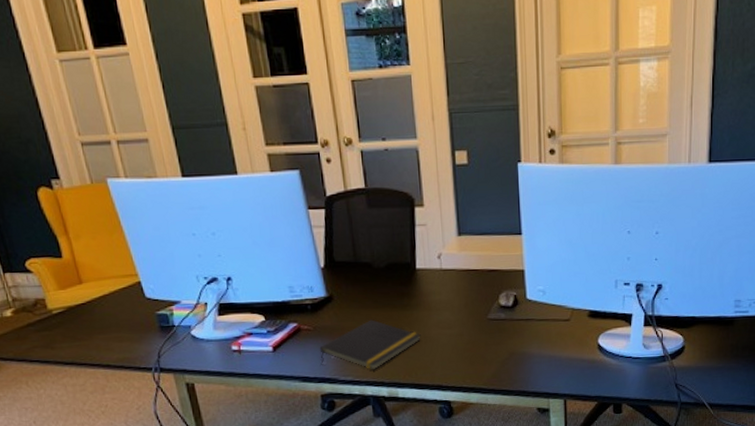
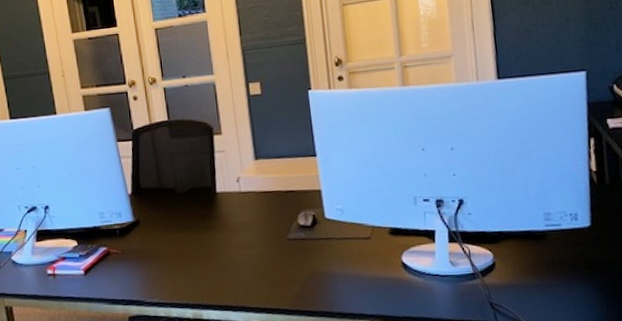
notepad: present [319,319,421,370] -> none [127,242,223,292]

